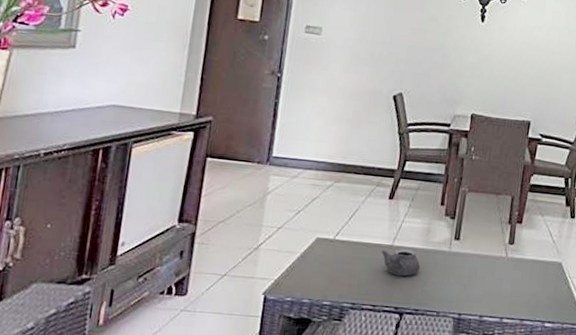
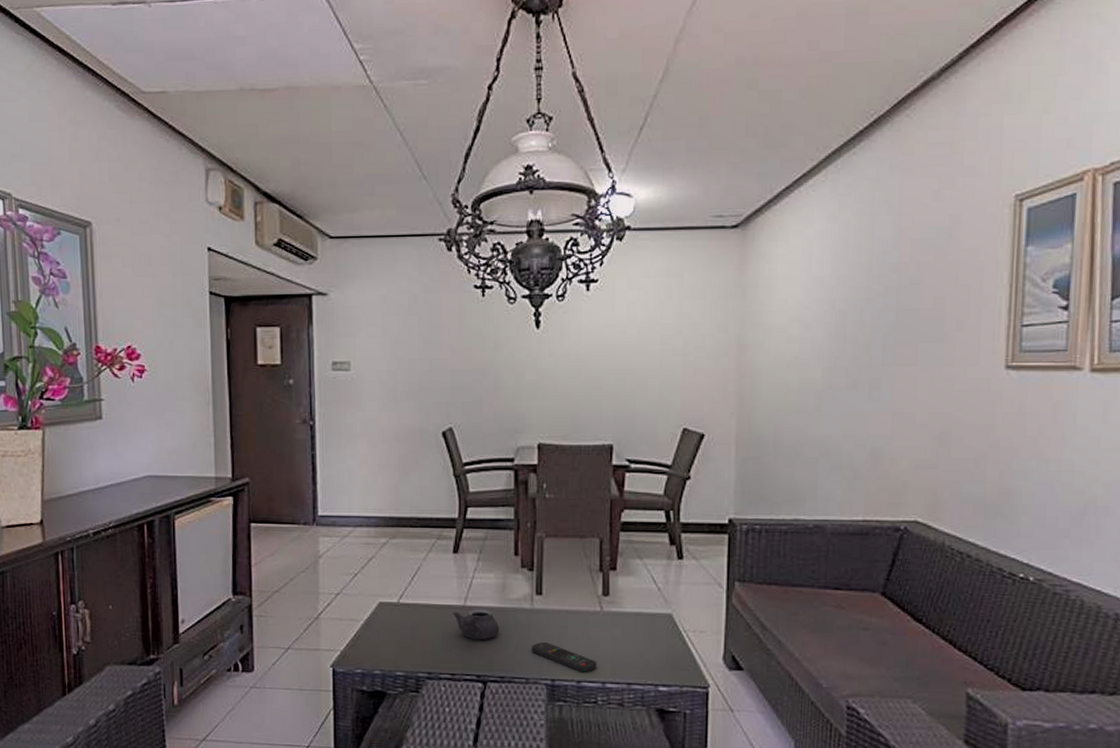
remote control: none [445,281,498,309] -> present [532,642,597,672]

